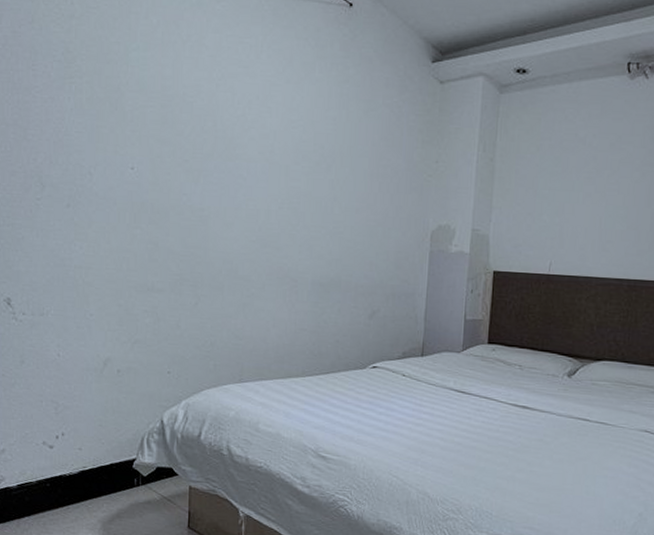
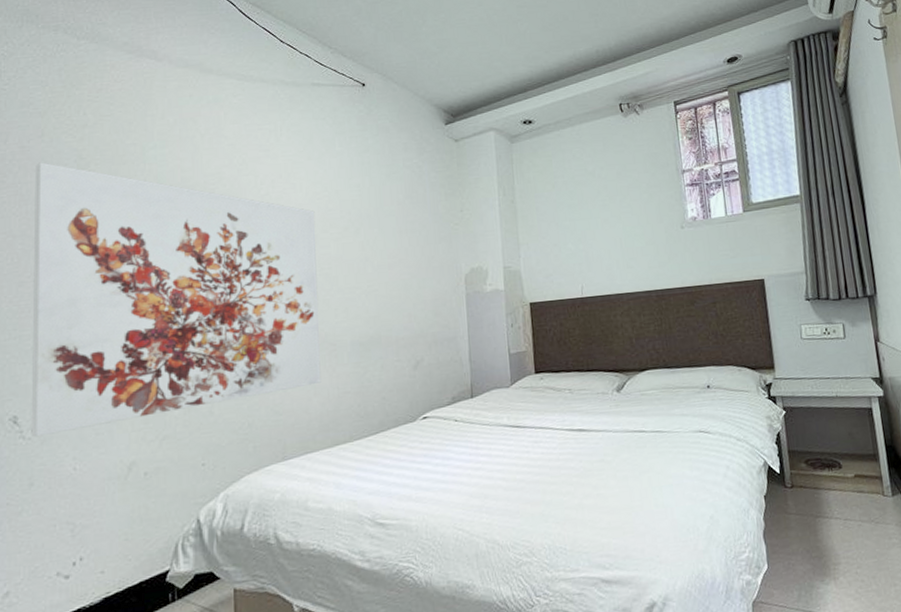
wall art: none [22,50,289,321] -> present [31,162,321,437]

